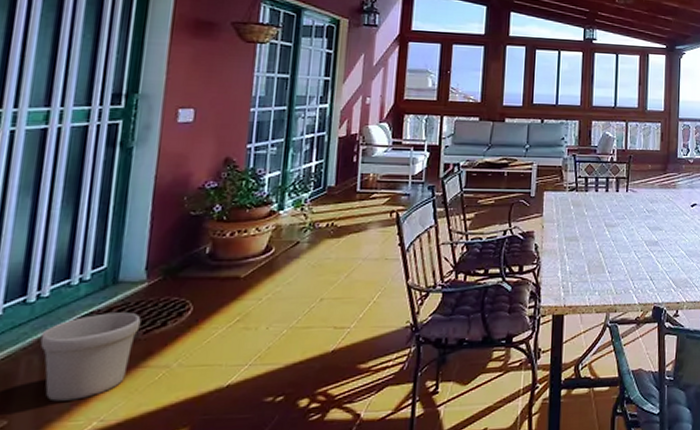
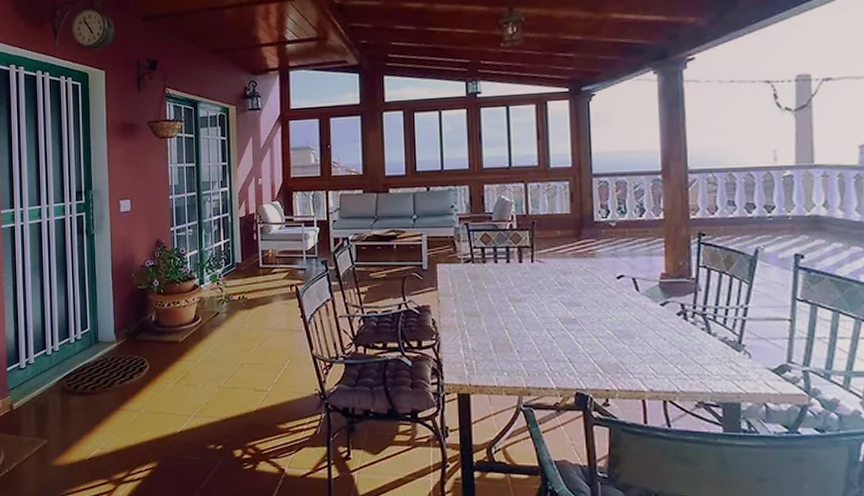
flower pot: present [40,312,141,401] -> none [58,365,117,431]

